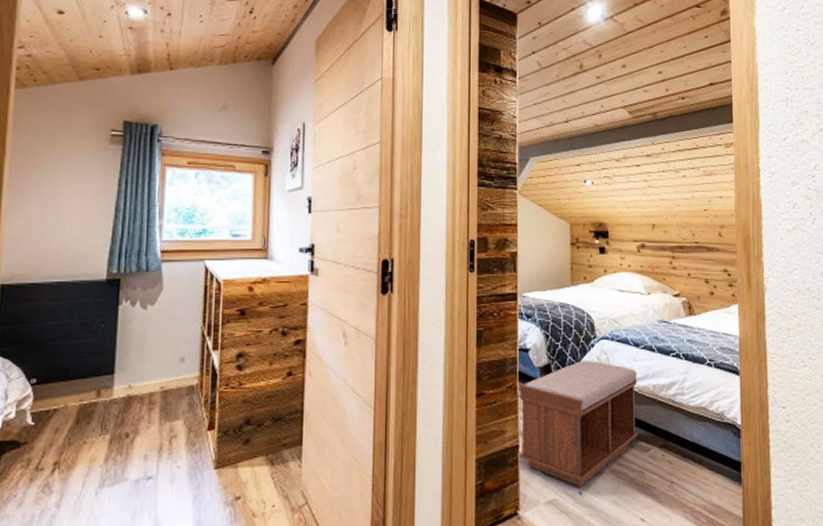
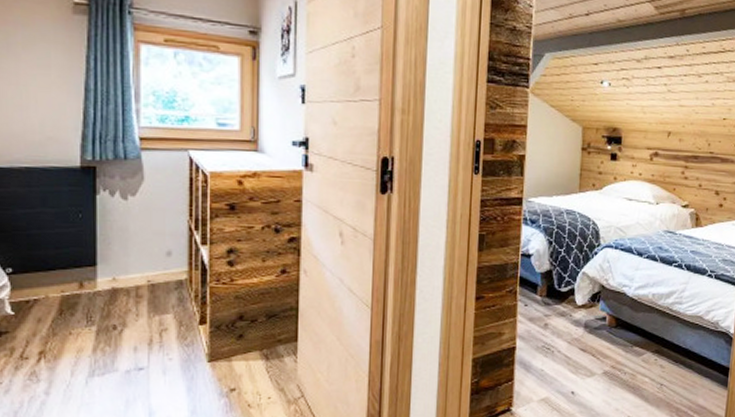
bench: present [520,360,638,487] -> none [516,267,638,387]

